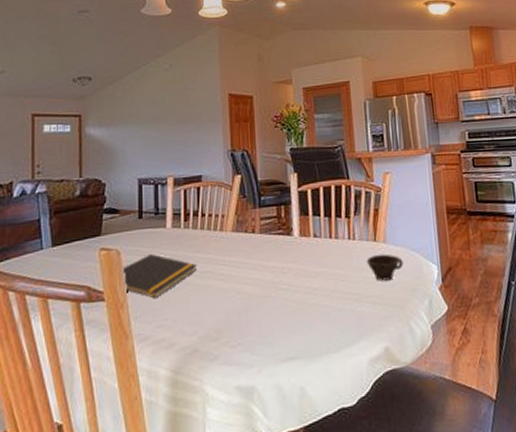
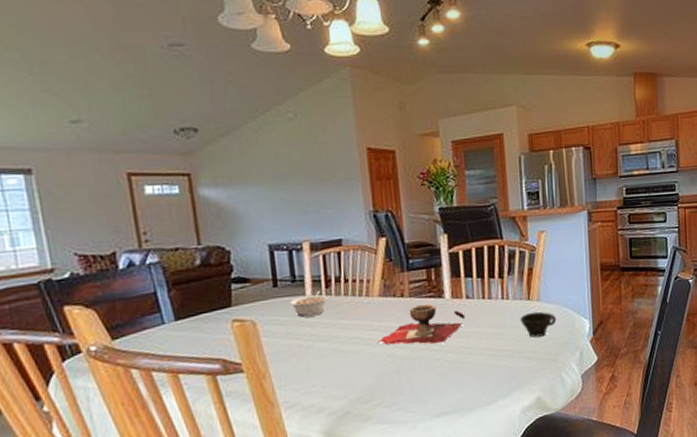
notepad: present [122,254,197,299] -> none [260,323,343,367]
legume: none [152,223,186,249] -> present [290,290,328,318]
decorative bowl: none [228,240,313,283] -> present [377,303,466,345]

